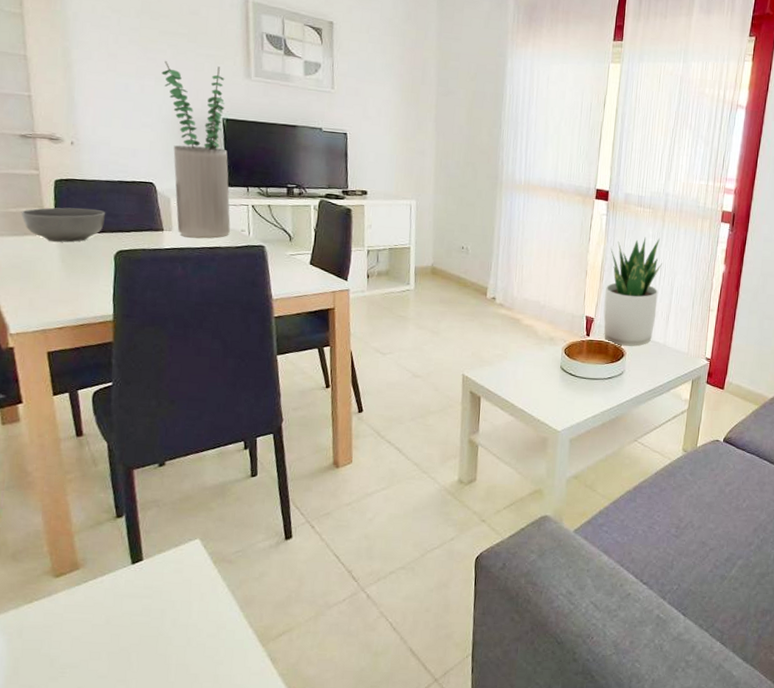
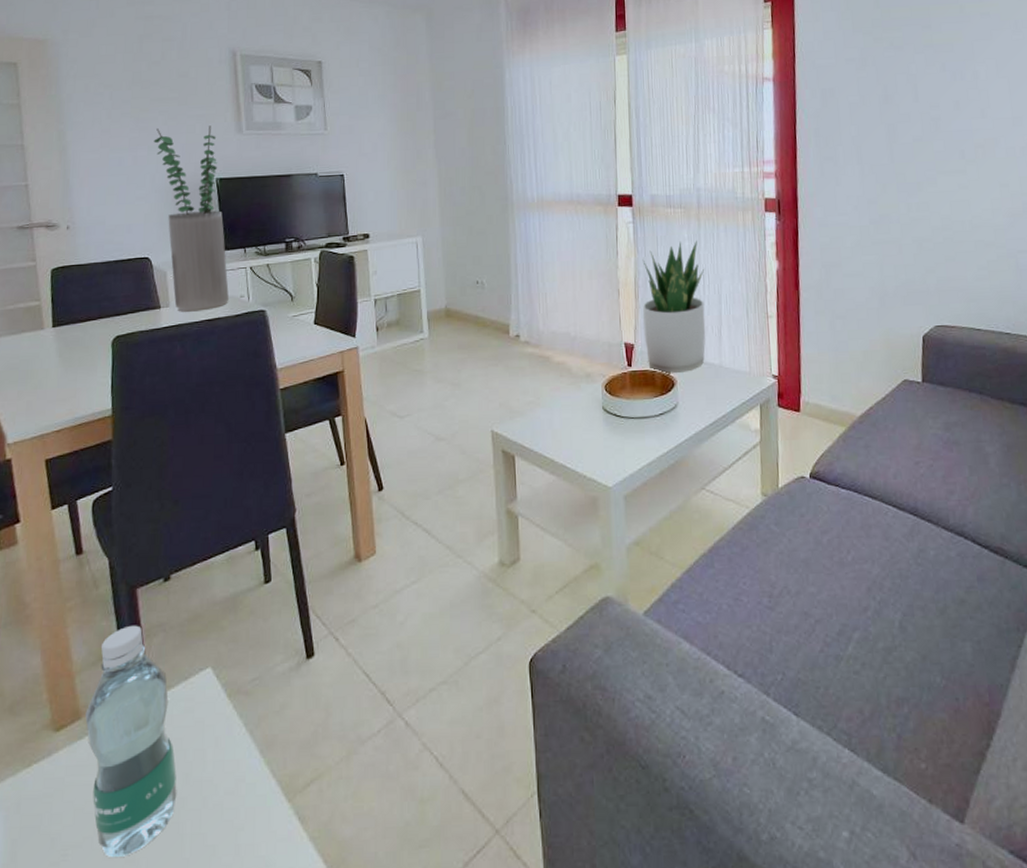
bowl: present [21,207,106,242] -> none [18,294,103,335]
bottle: none [83,499,165,677] -> present [85,625,177,857]

